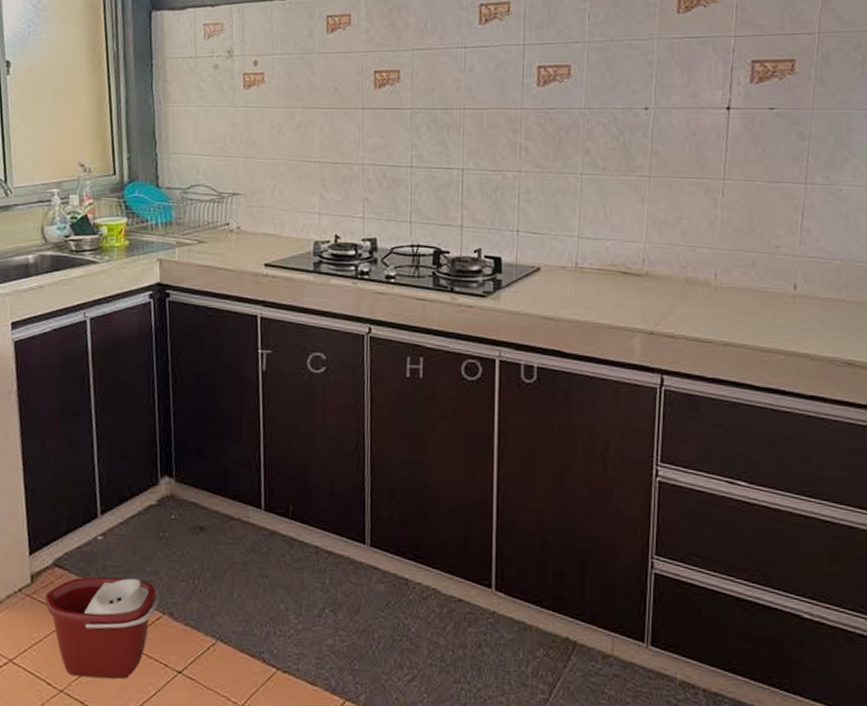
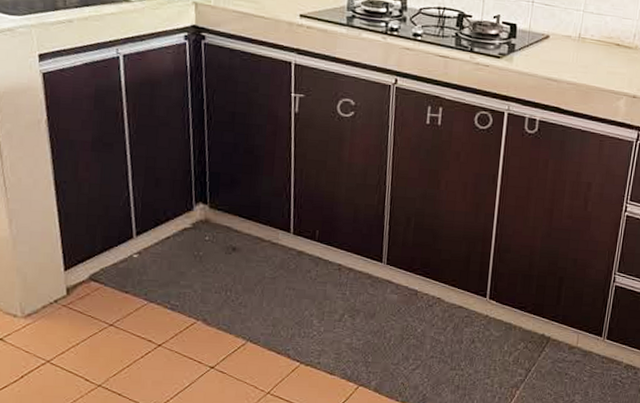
bucket: present [44,576,159,679] -> none [81,289,193,375]

